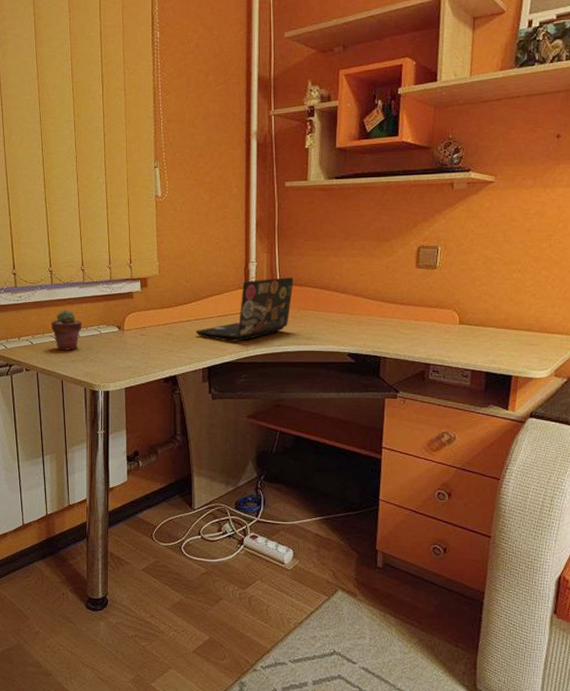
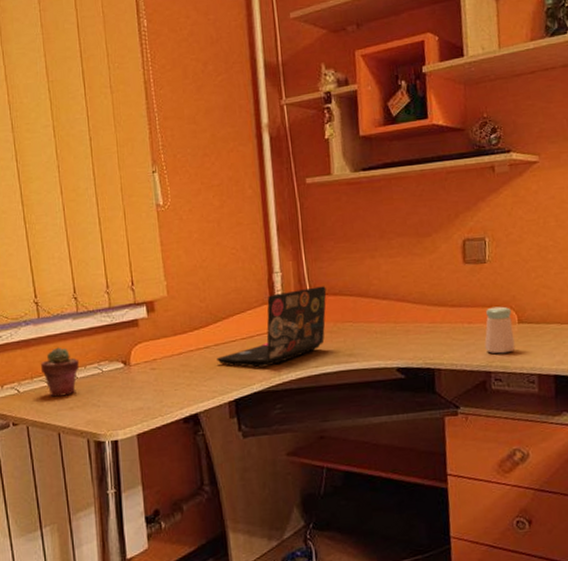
salt shaker: none [427,308,455,349] -> present [484,306,516,354]

